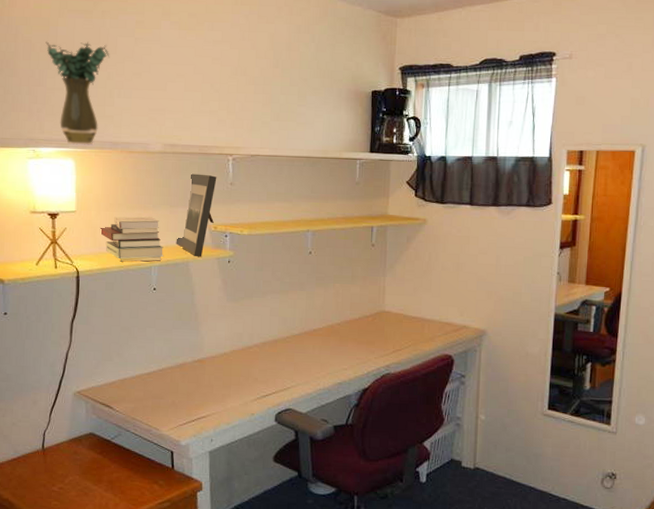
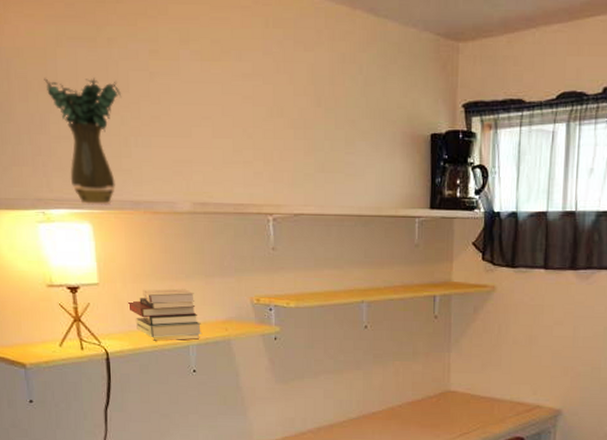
picture frame: present [176,173,217,257] -> none [214,237,256,333]

